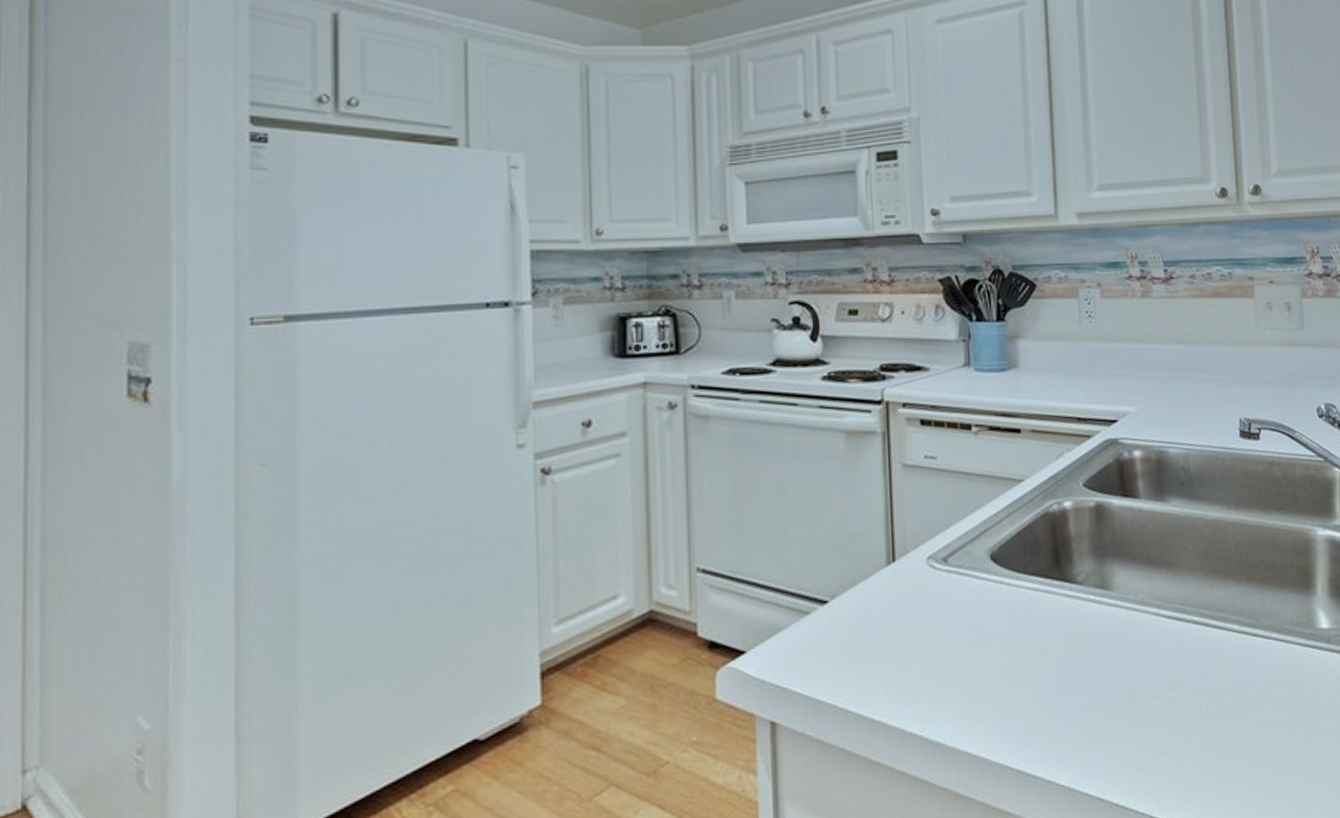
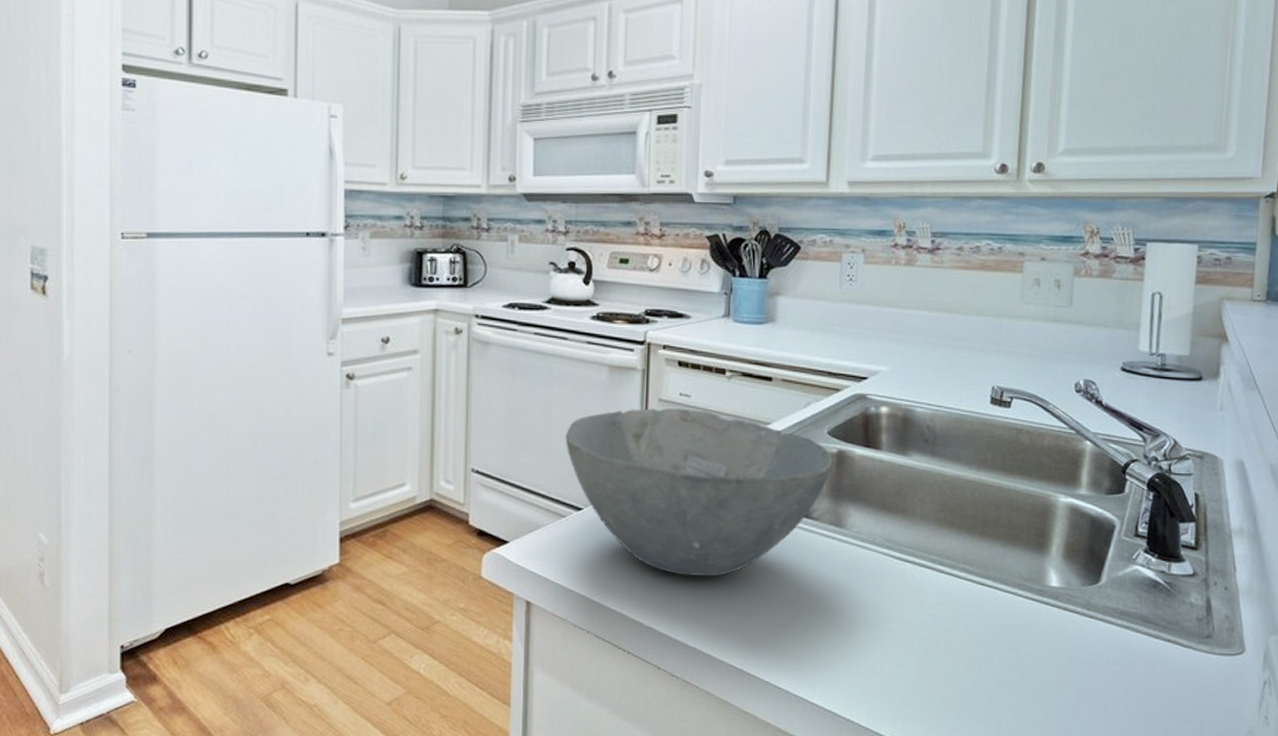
bowl: none [802,473,1092,667] -> present [565,408,833,577]

